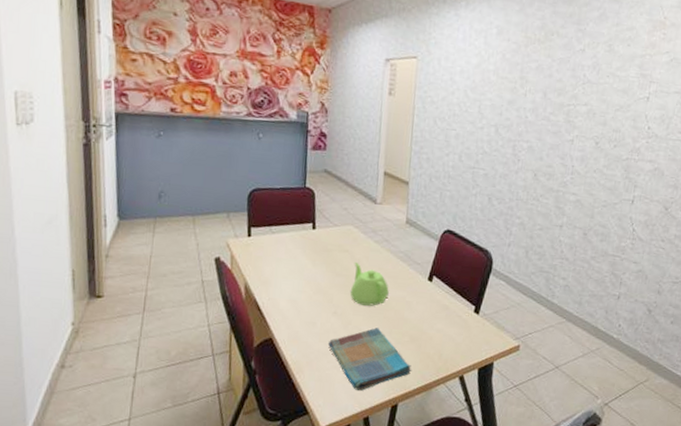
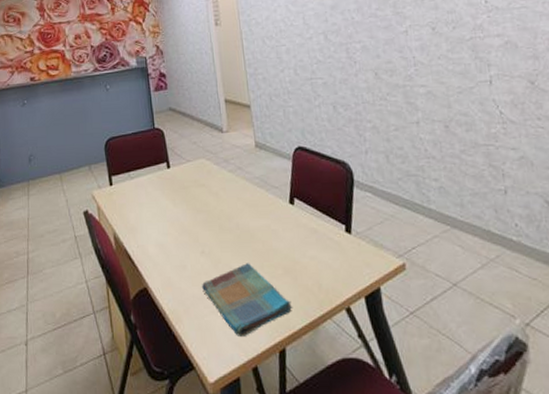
teapot: present [350,261,389,306] -> none [212,195,253,240]

